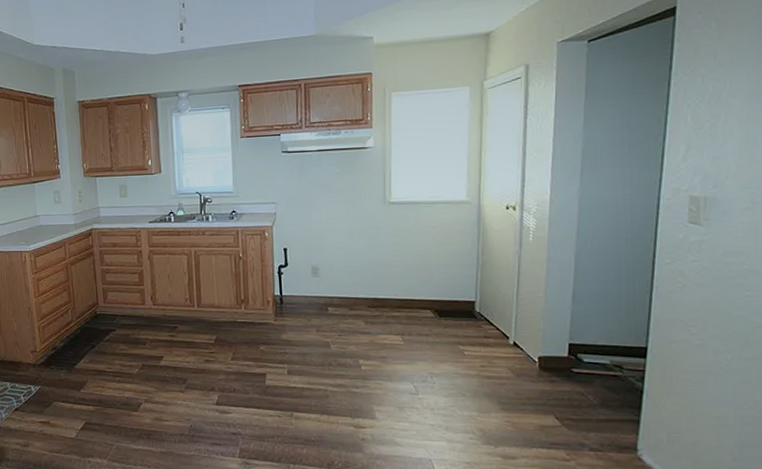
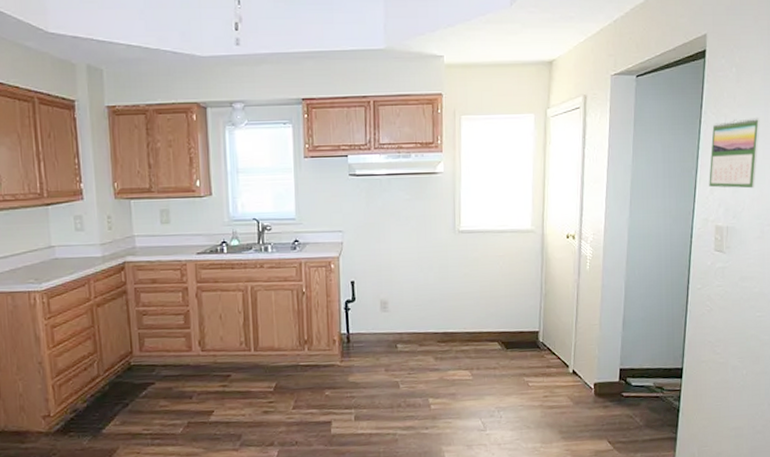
calendar: none [680,75,750,155] -> present [709,117,760,189]

